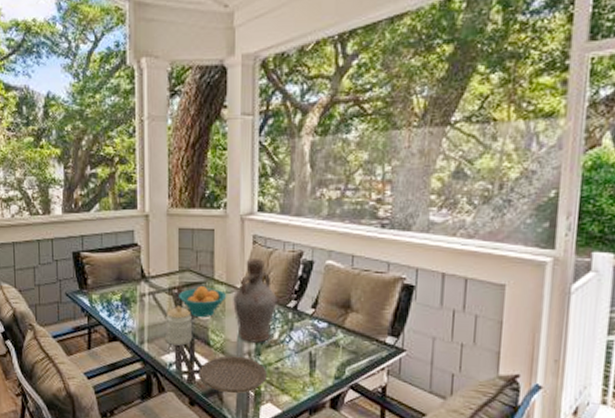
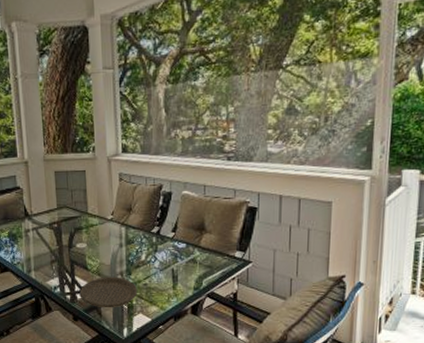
jar: present [166,306,193,346] -> none [48,238,73,271]
fruit bowl: present [179,286,227,317] -> none [58,220,100,246]
vase: present [233,258,277,343] -> none [105,193,143,265]

